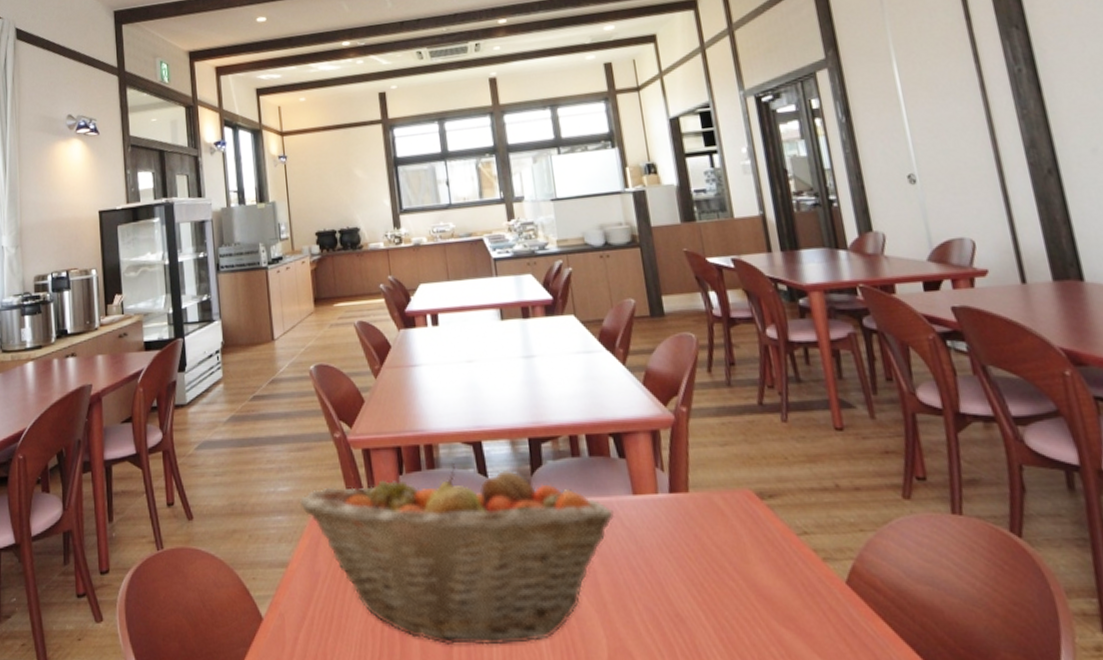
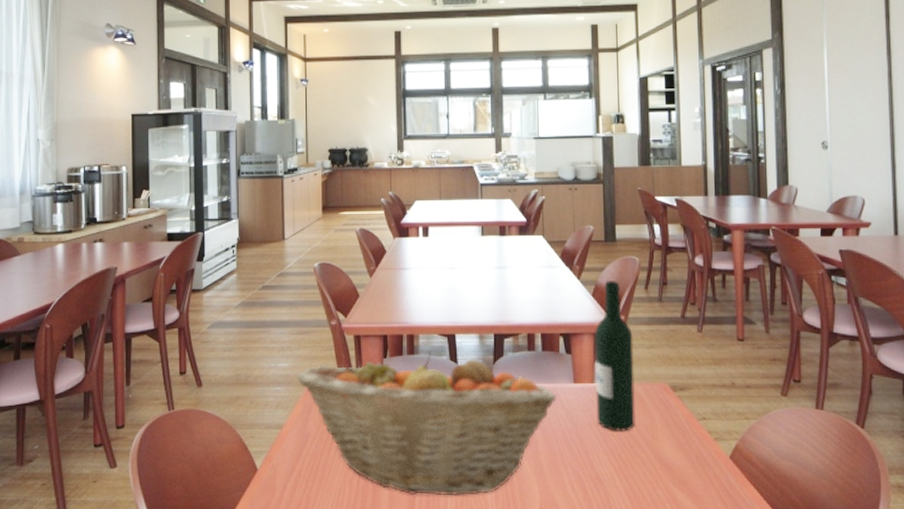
wine bottle: none [651,364,717,554] -> present [595,281,635,431]

